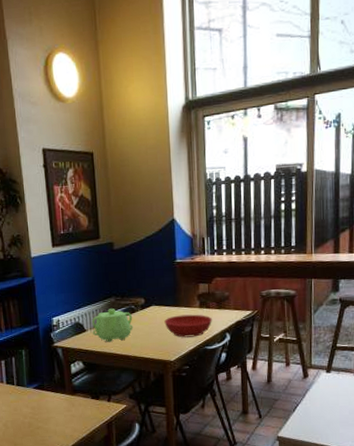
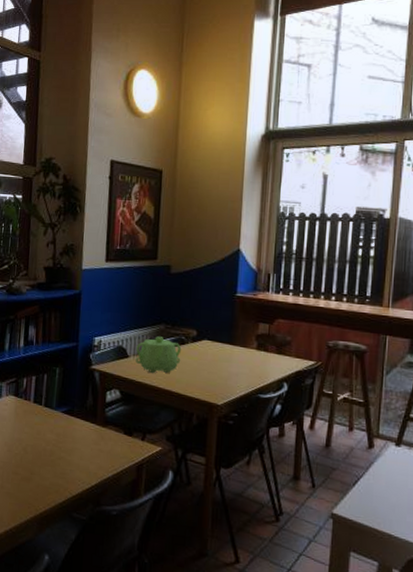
bowl: present [164,314,213,338] -> none [216,354,271,382]

